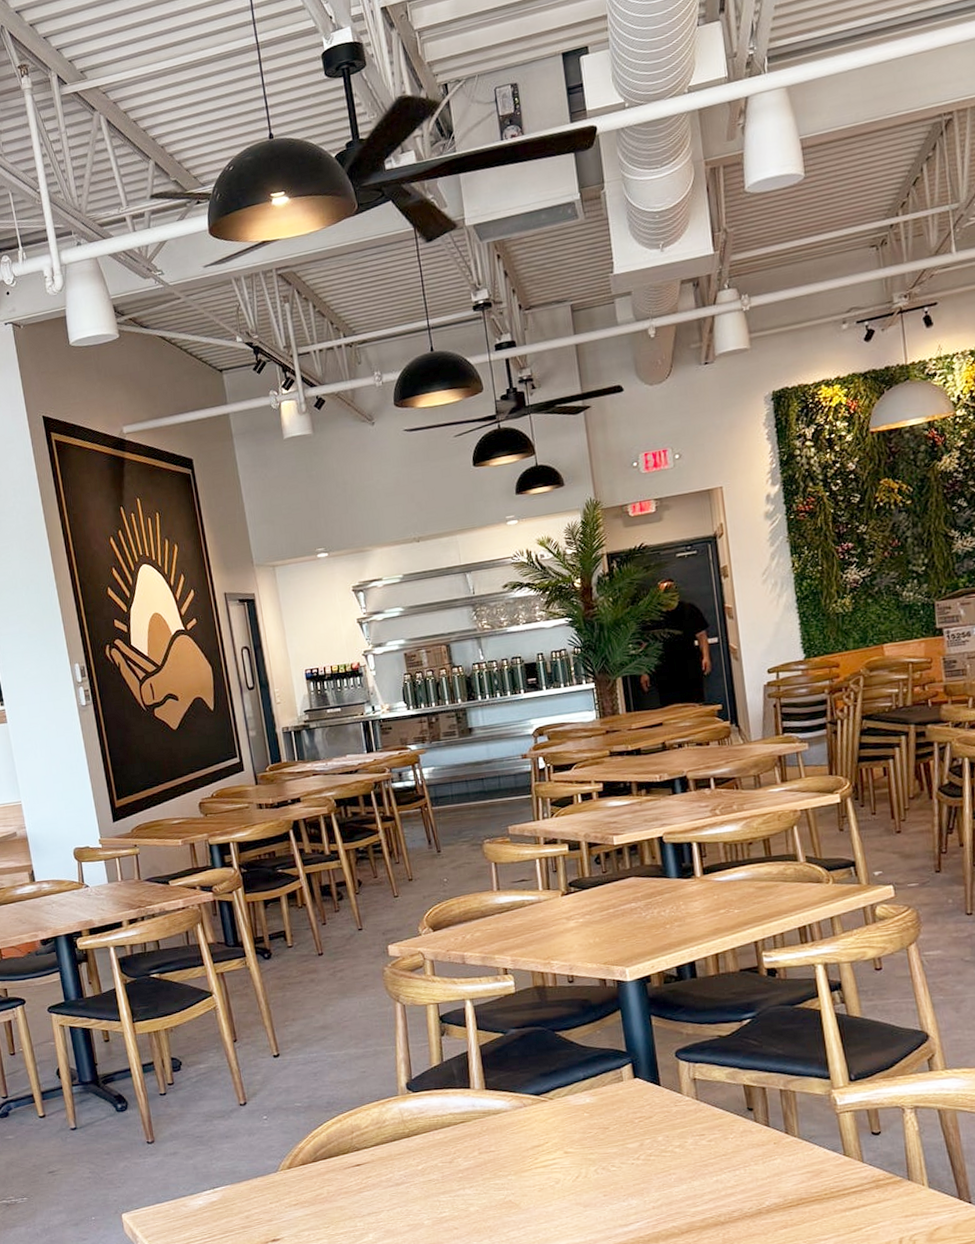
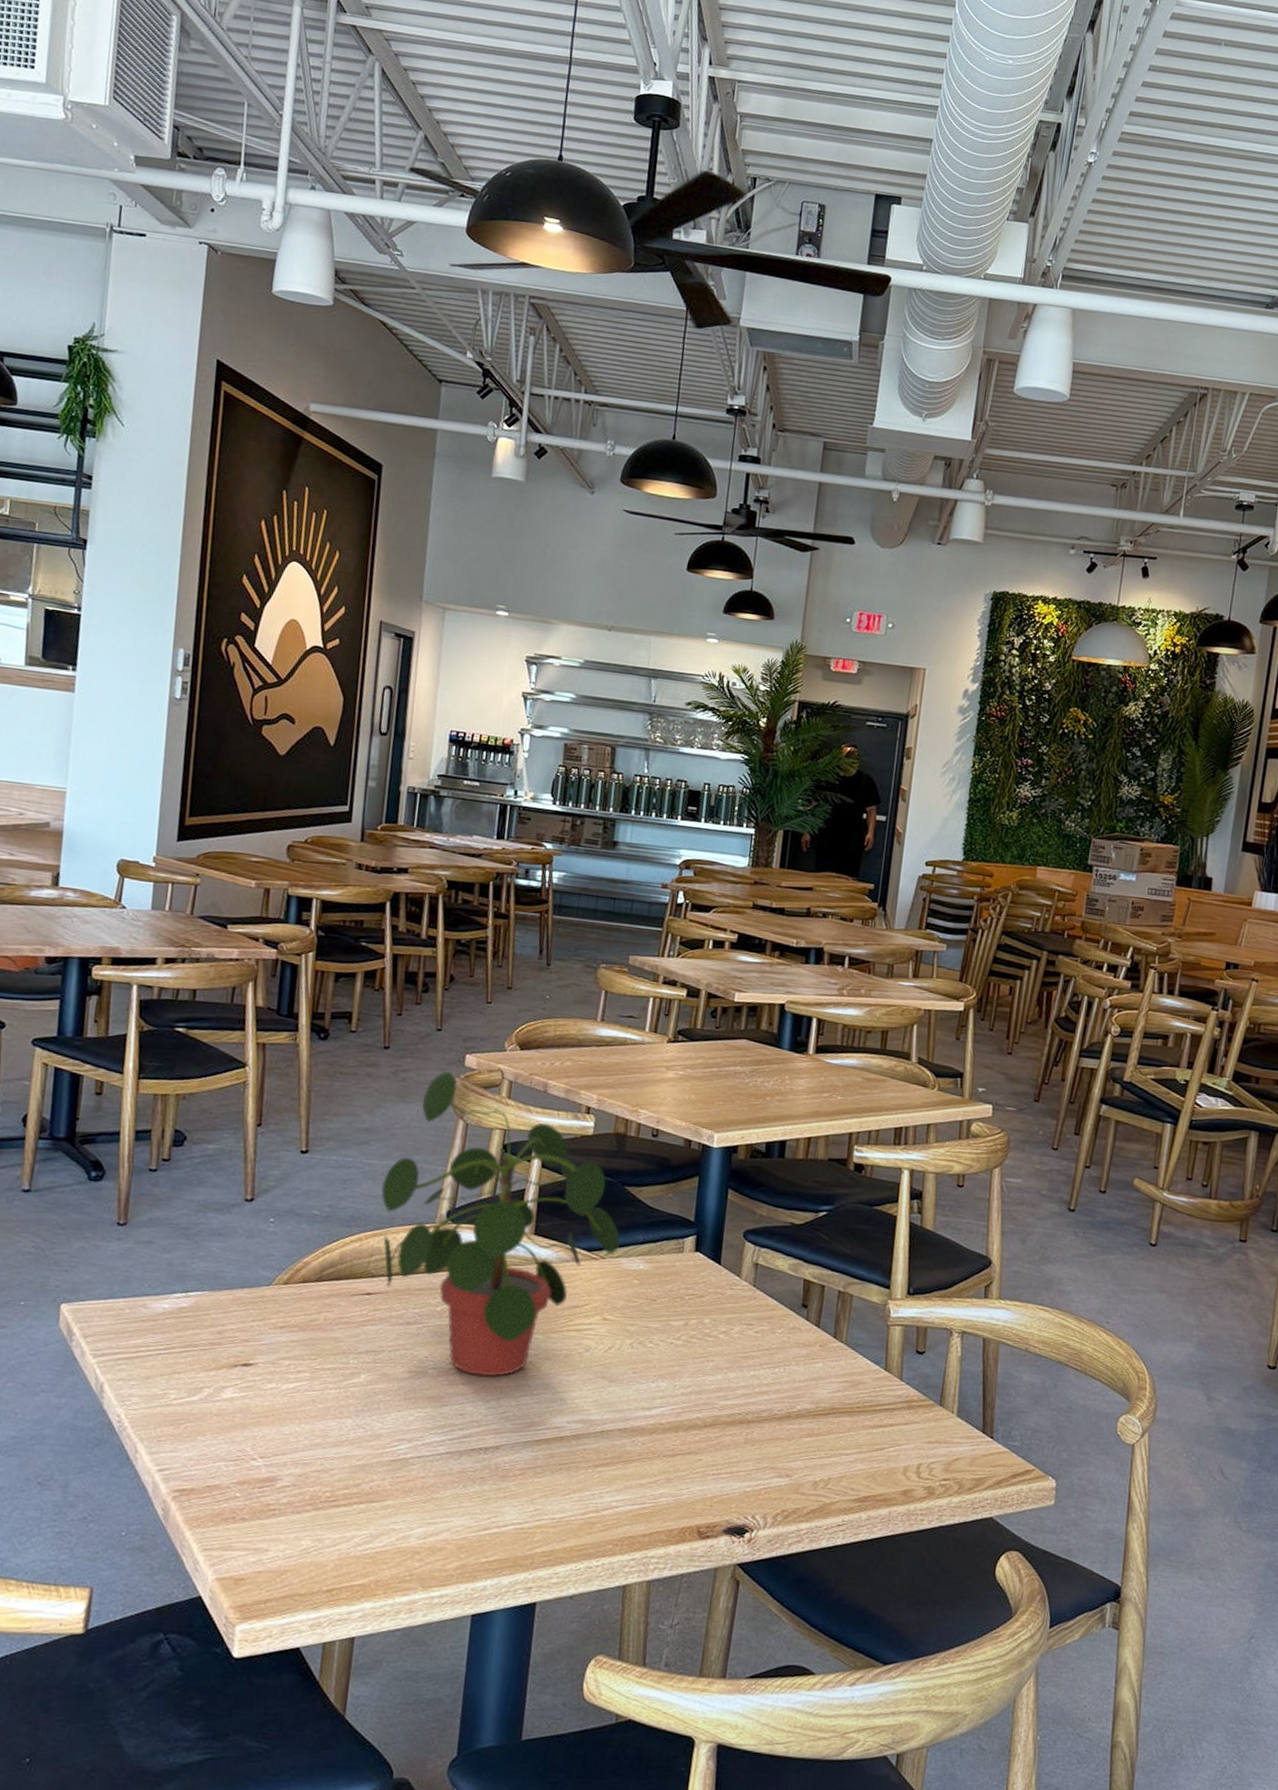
potted plant: none [345,964,564,1220] -> present [380,1072,622,1378]

